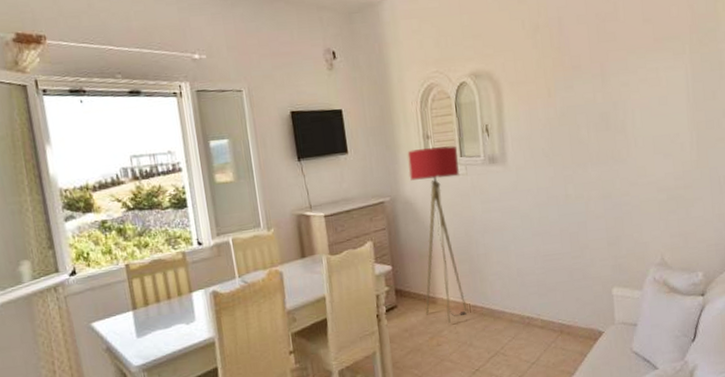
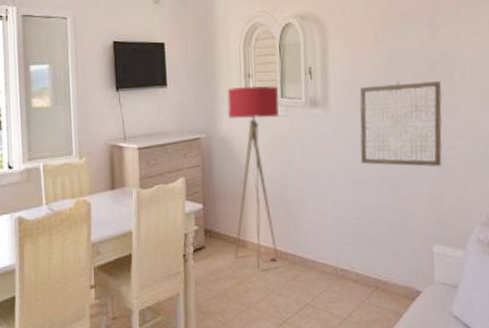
wall art: none [536,130,617,216] -> present [359,81,442,167]

